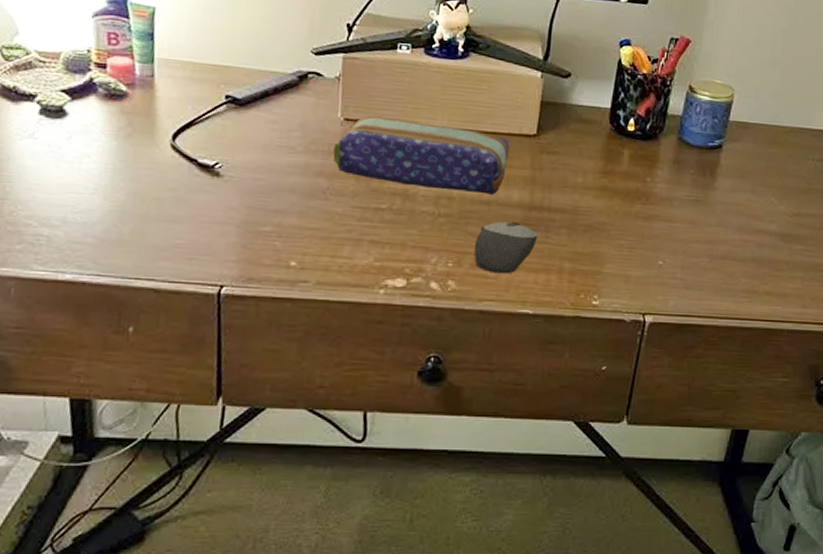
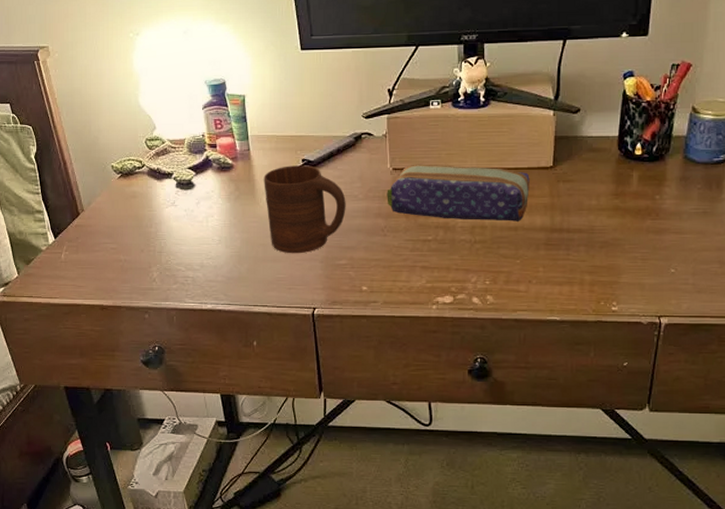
cup: none [168,101,280,215] -> present [264,165,346,254]
computer mouse: present [474,221,538,274] -> none [506,243,560,288]

